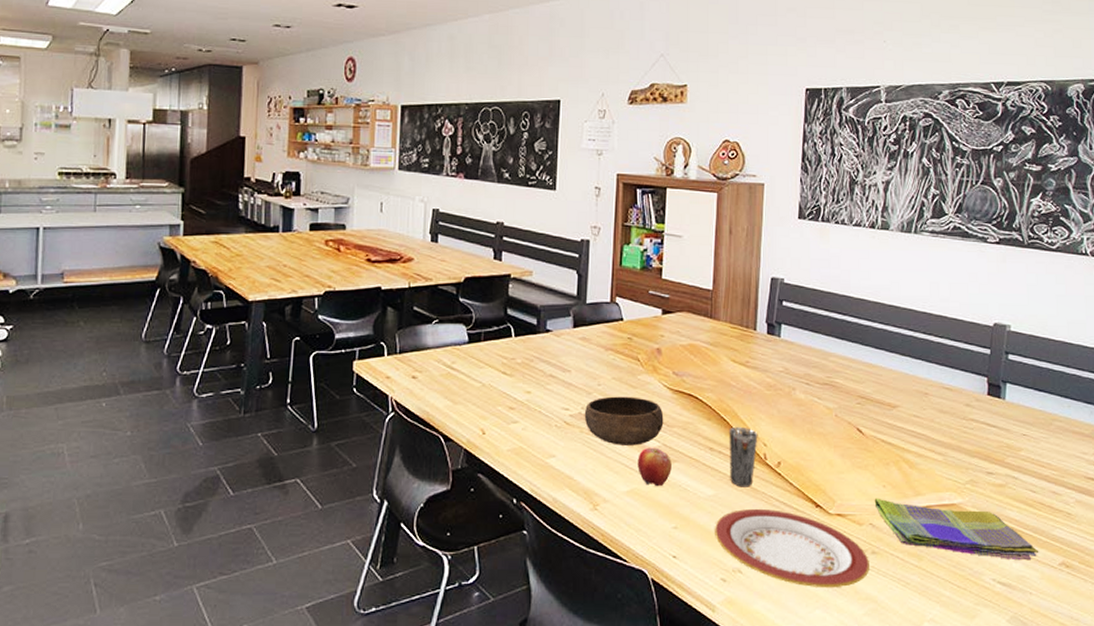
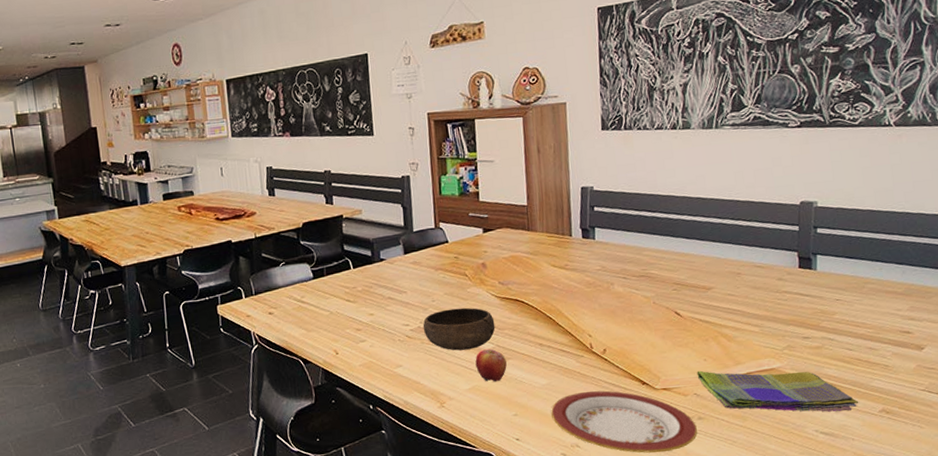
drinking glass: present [729,426,758,487] -> none [555,322,583,375]

